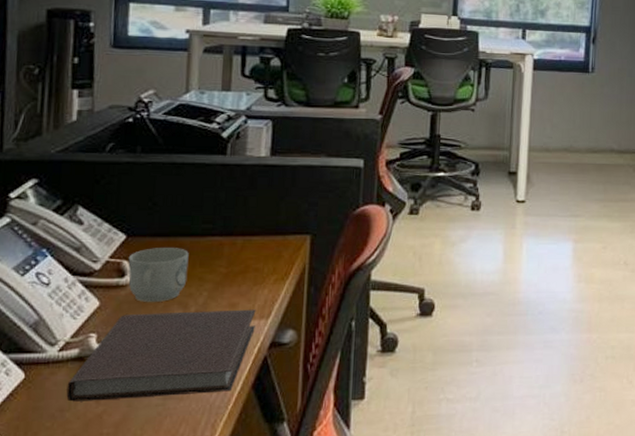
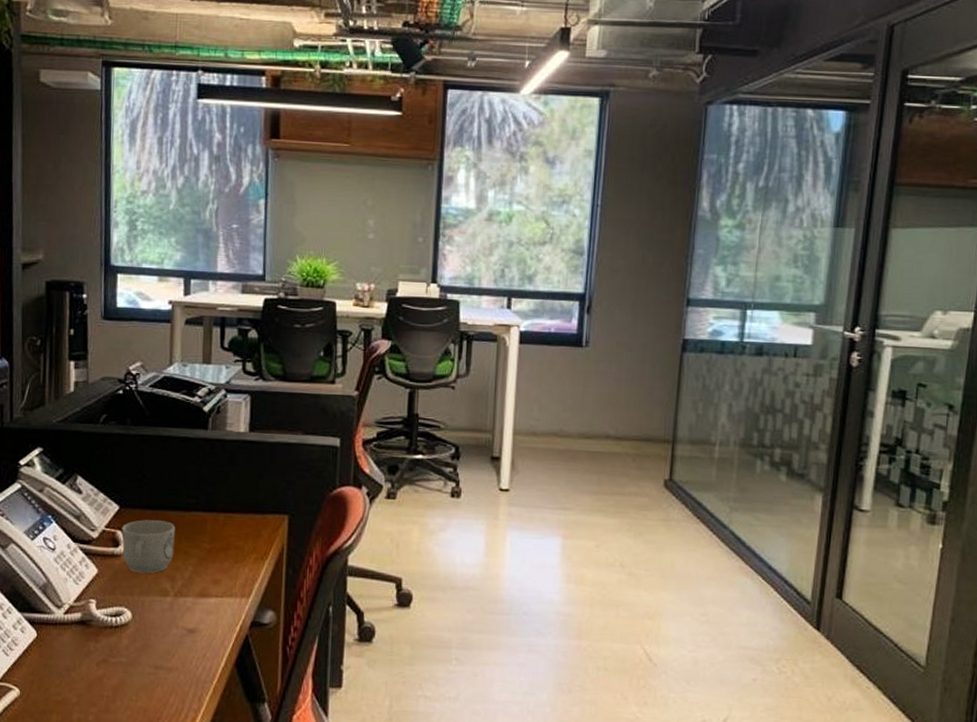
notebook: present [66,309,256,402] -> none [72,583,238,667]

